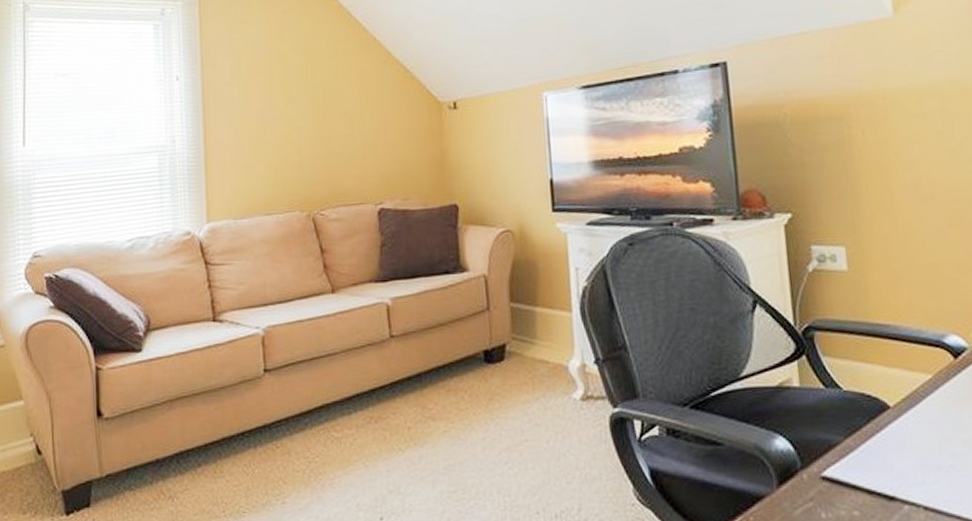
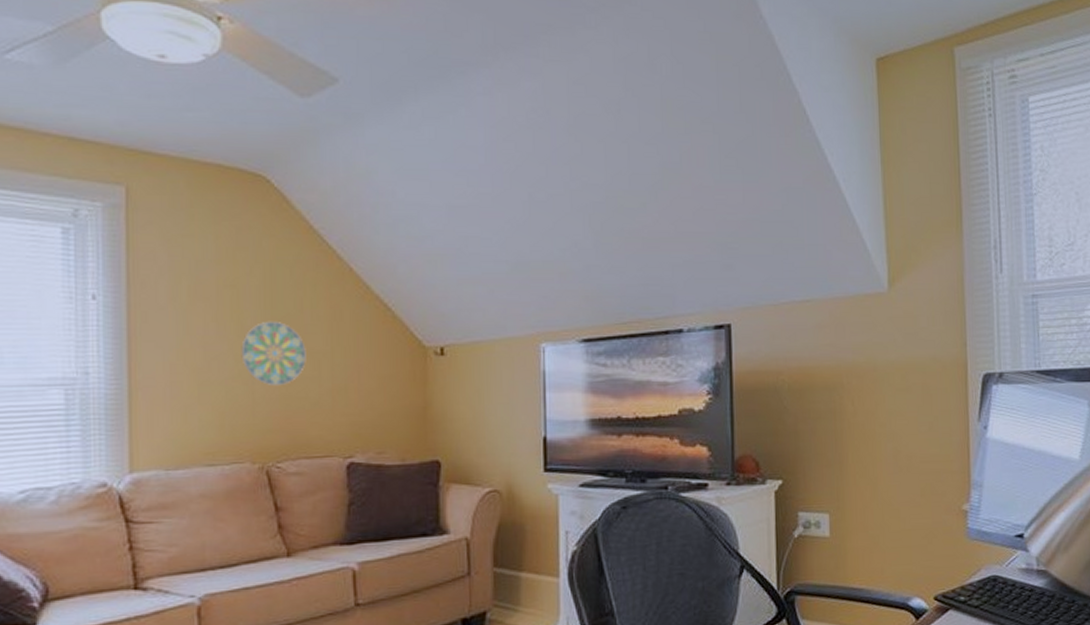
decorative plate: none [289,88,341,144] -> present [241,321,306,387]

